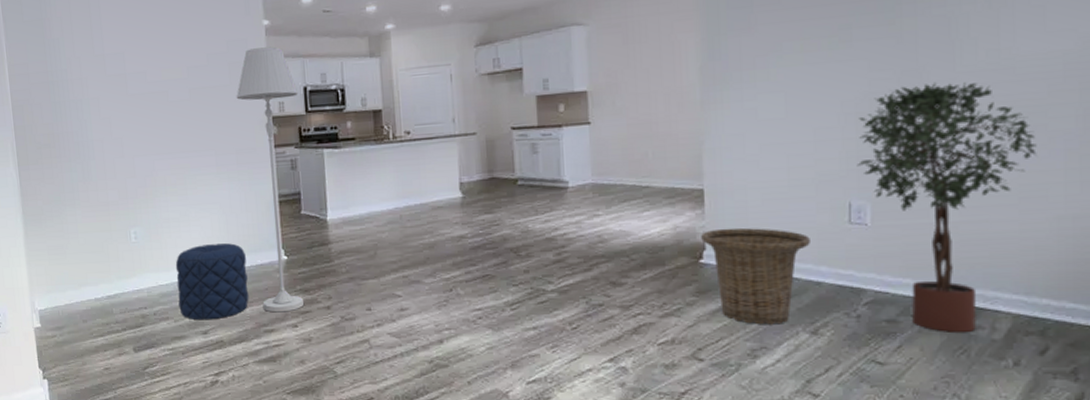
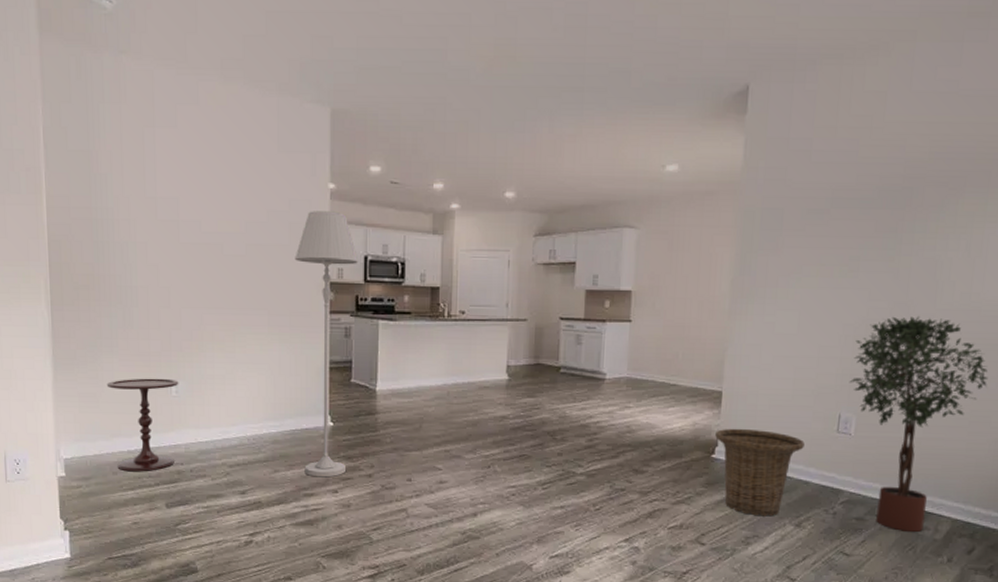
side table: none [72,225,139,319] -> present [106,378,179,472]
pouf: present [175,243,249,320] -> none [217,404,291,480]

